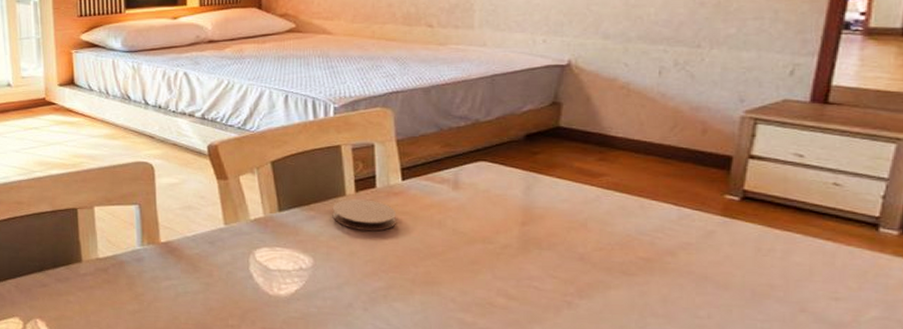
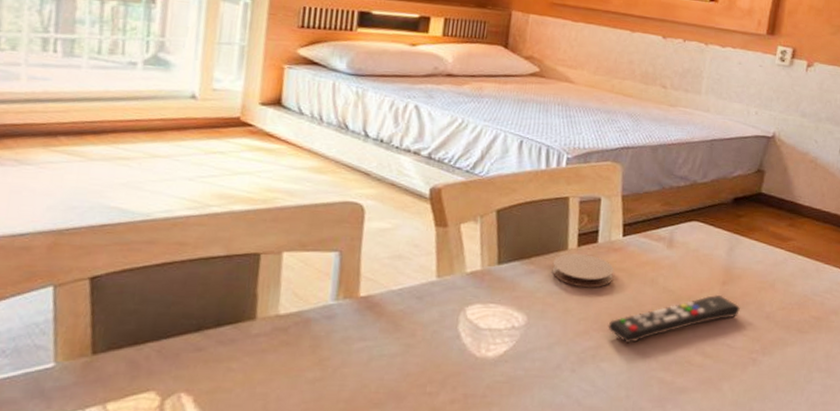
remote control: none [396,235,546,284] -> present [608,294,740,343]

